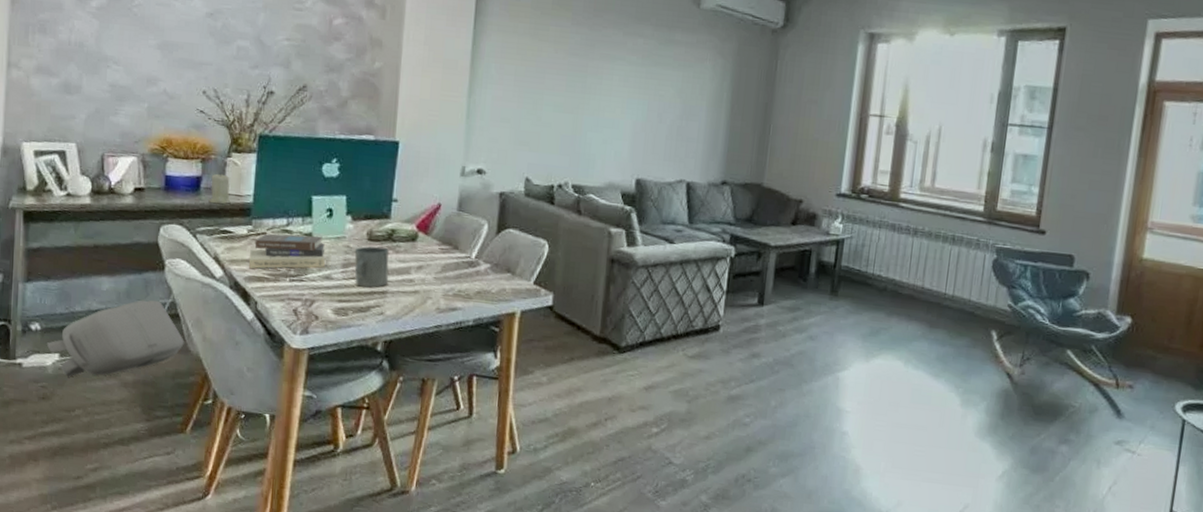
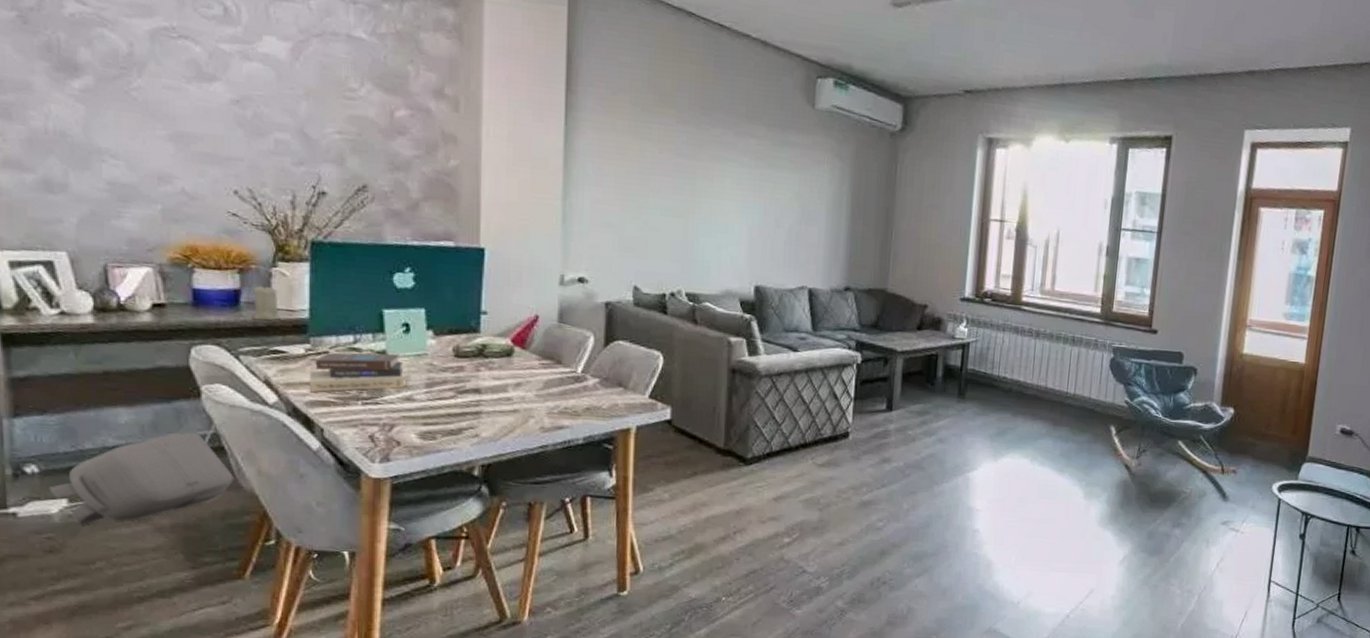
cup: present [354,246,389,288] -> none [439,363,483,409]

